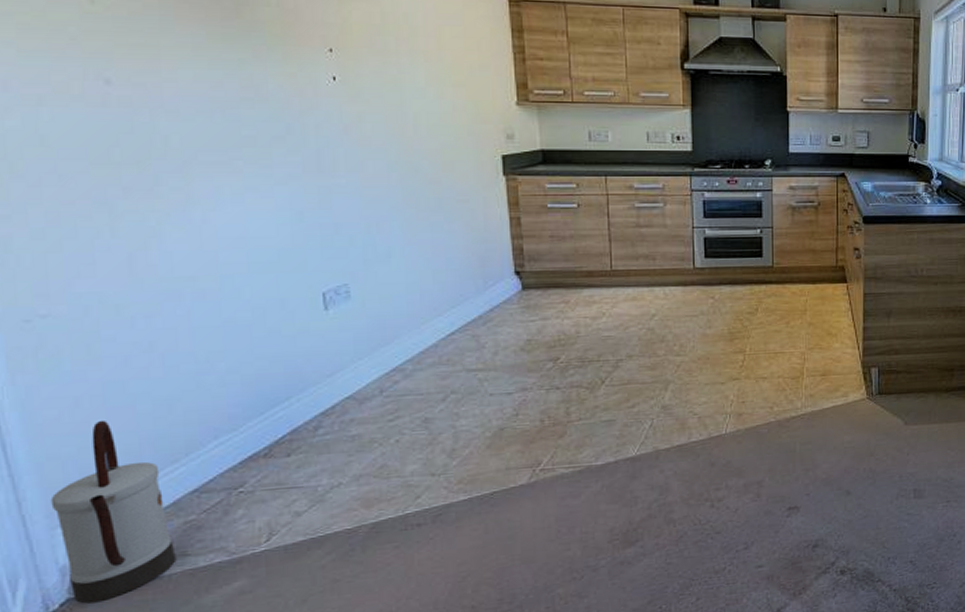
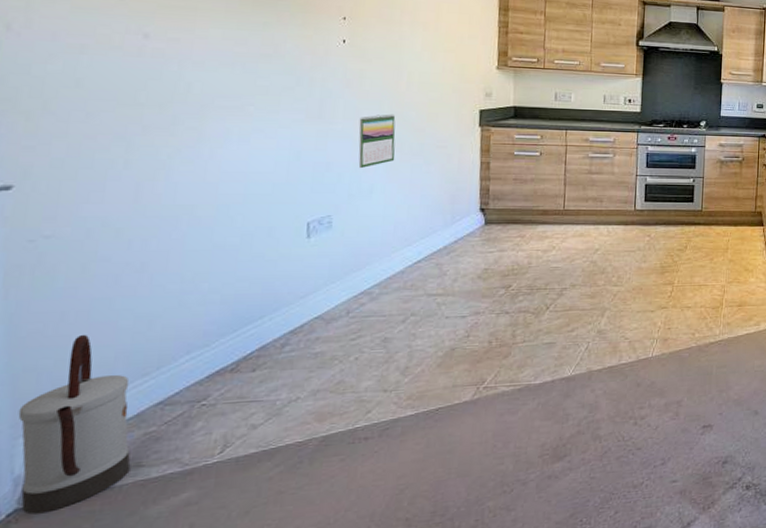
calendar: none [364,164,411,230] -> present [358,114,396,169]

